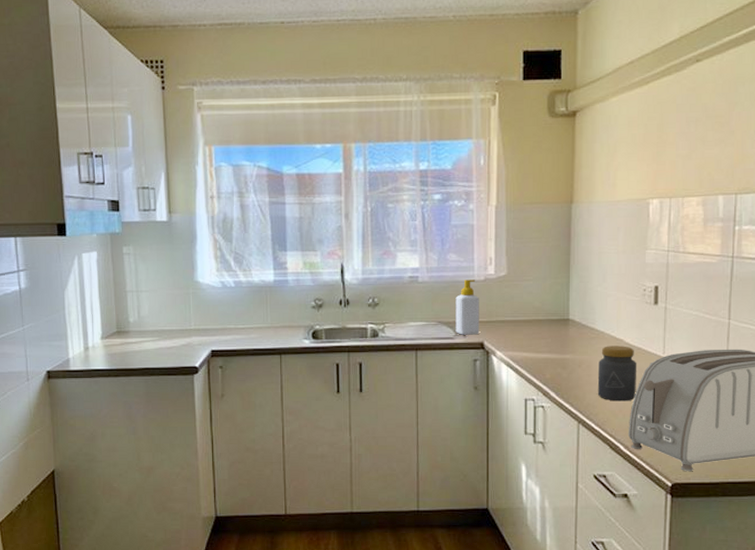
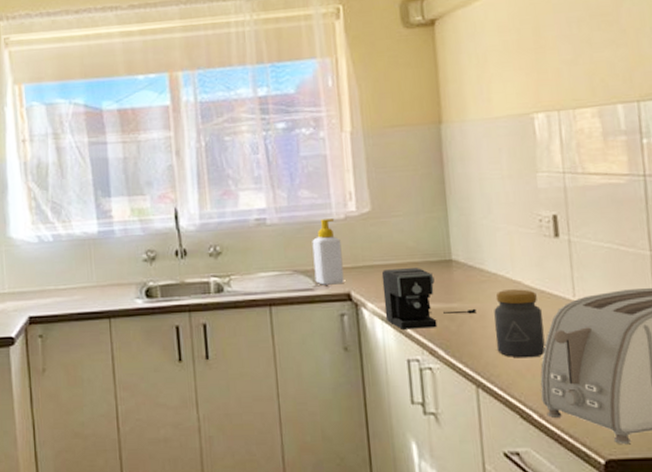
coffee maker: none [510,324,585,374] -> present [381,268,477,329]

